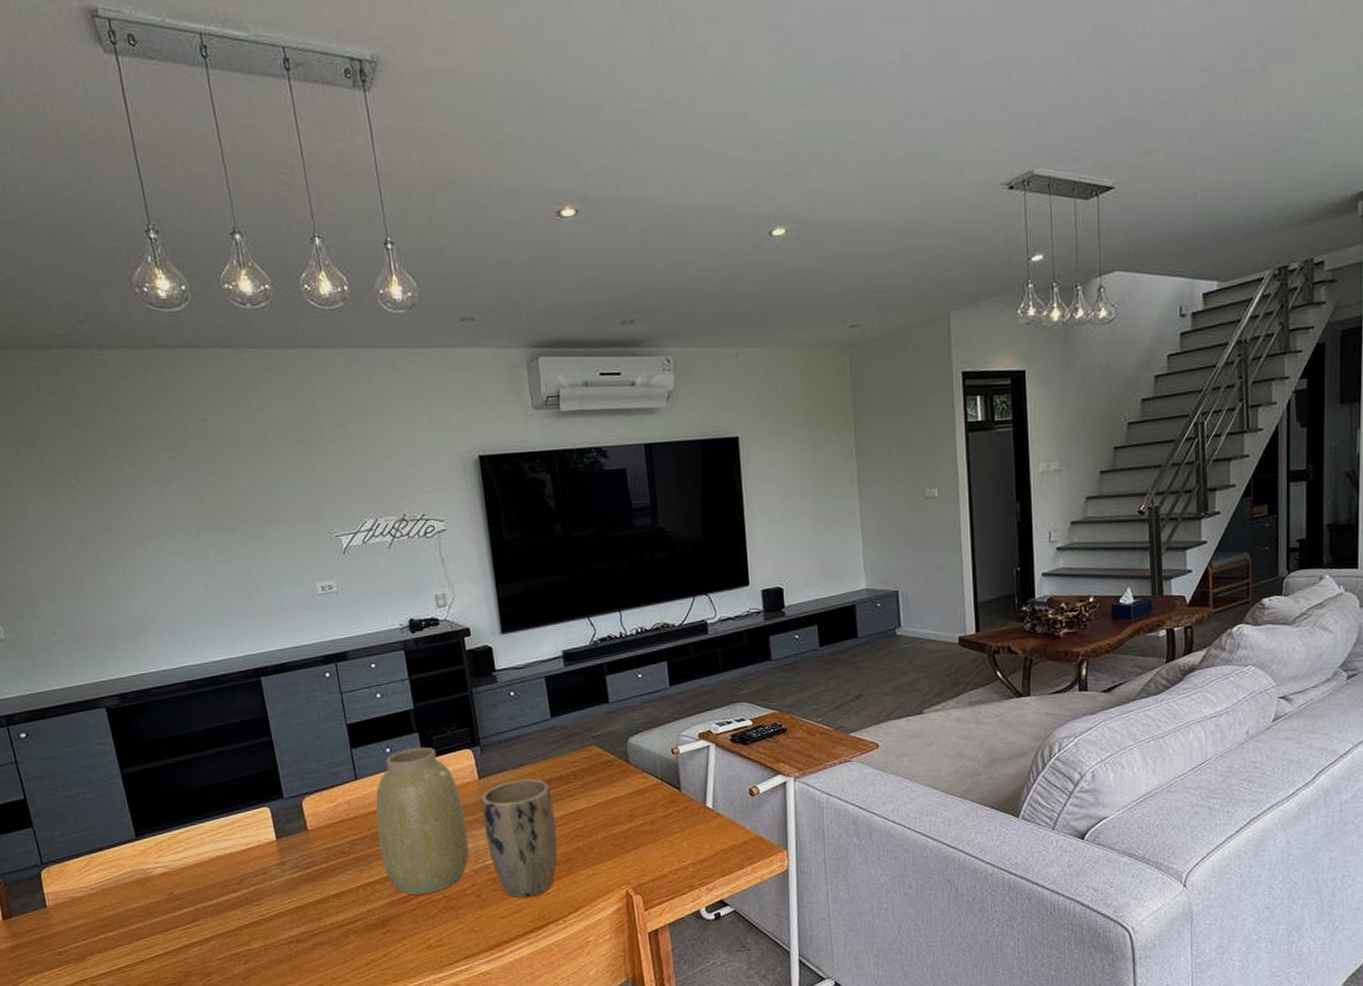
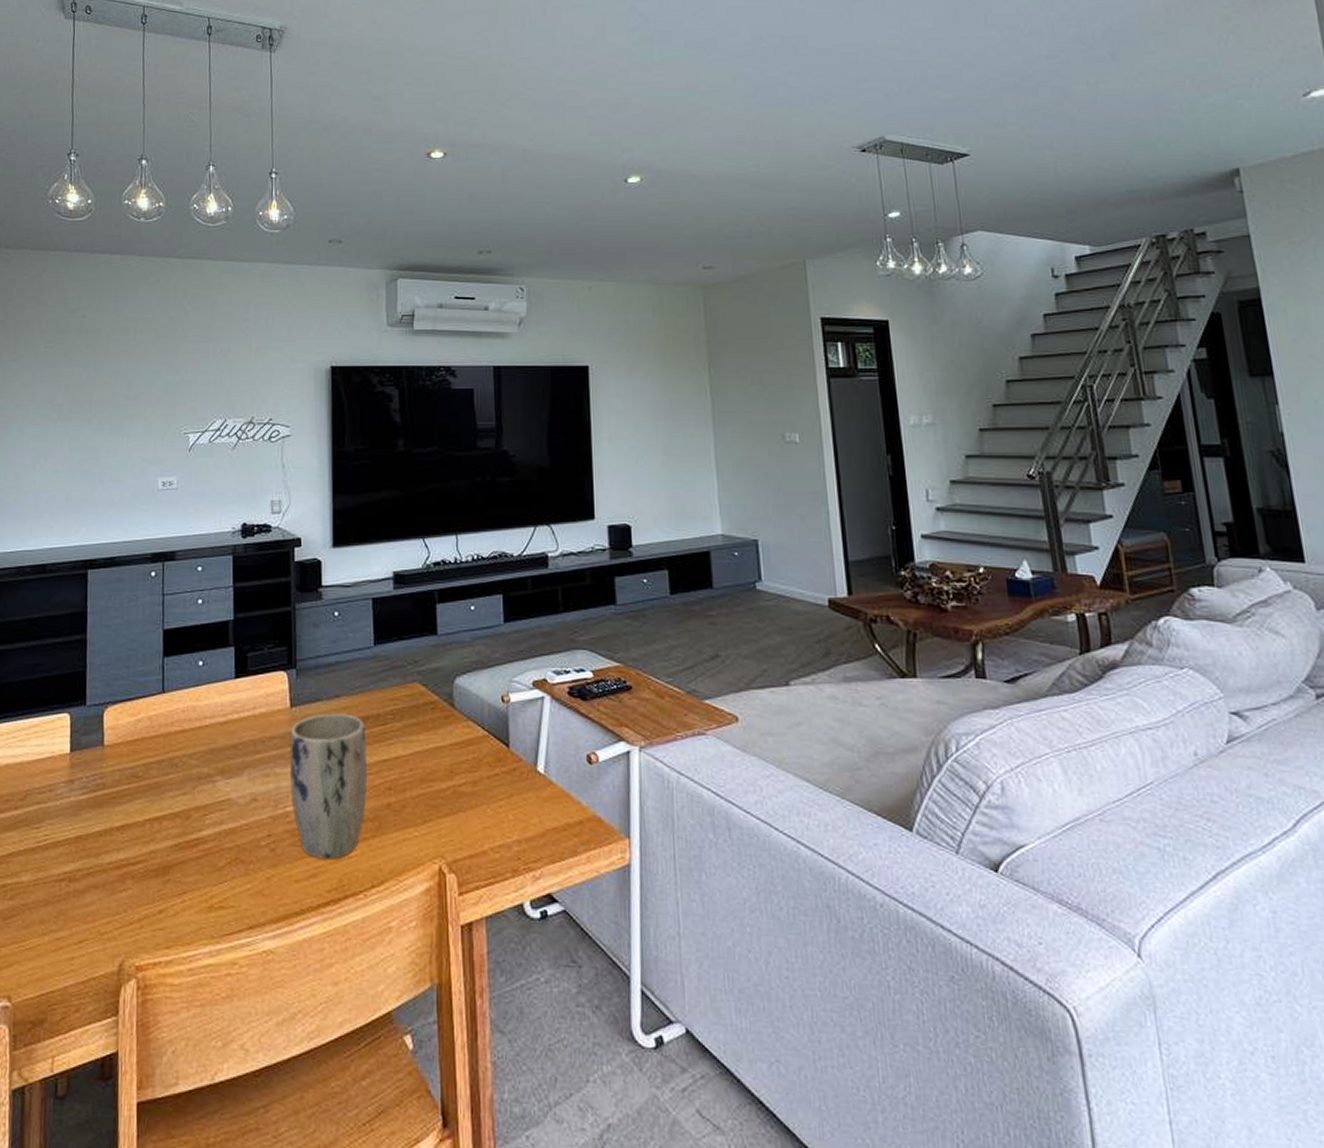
vase: present [375,746,470,895] -> none [175,663,271,840]

